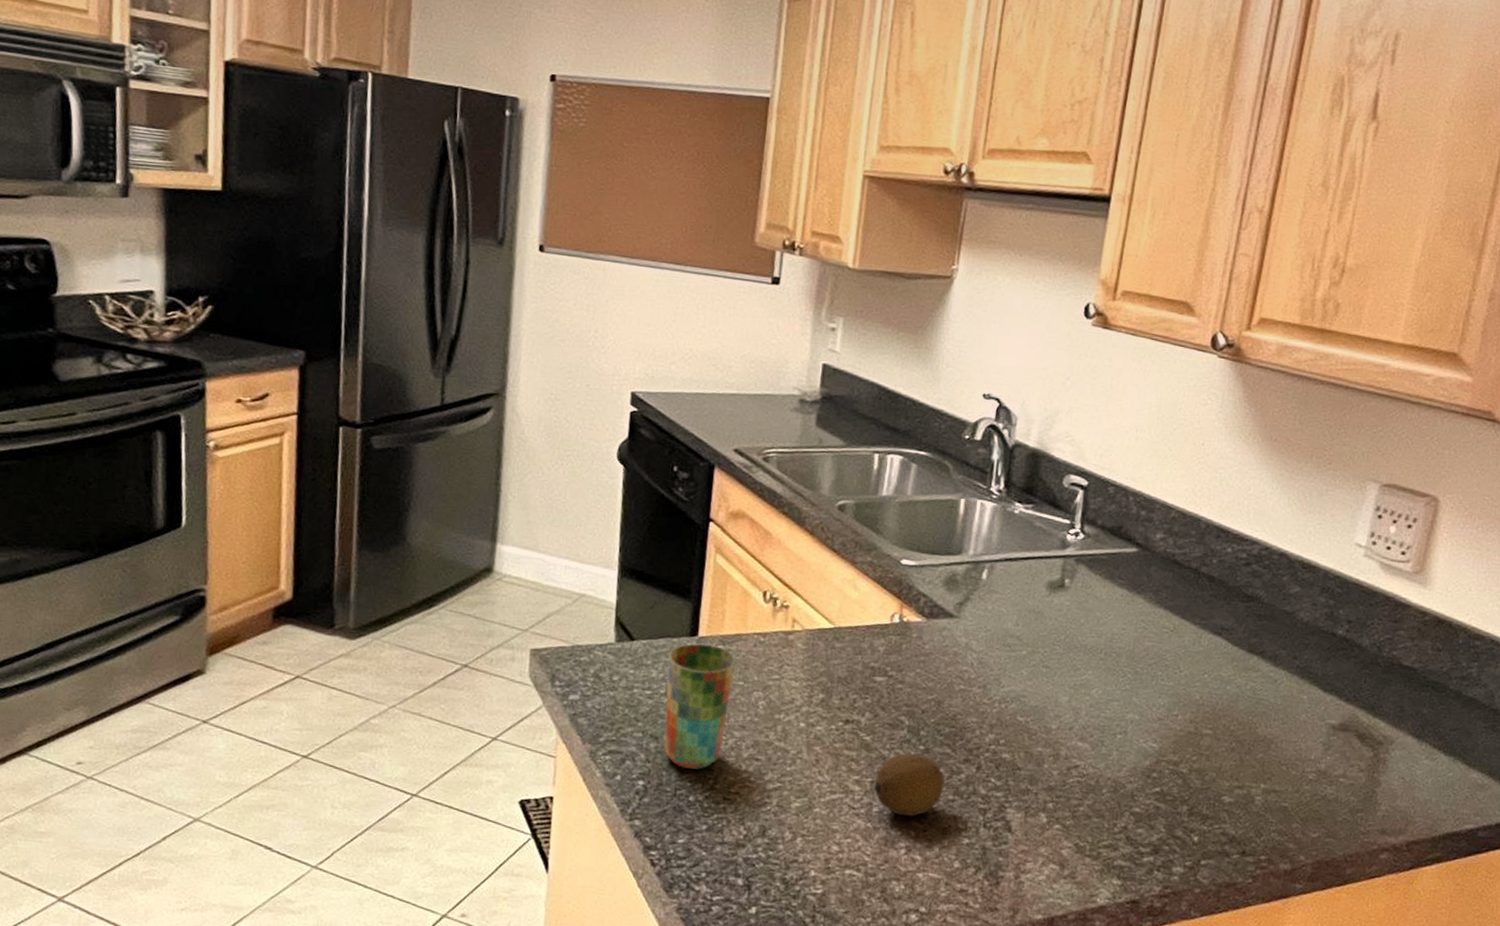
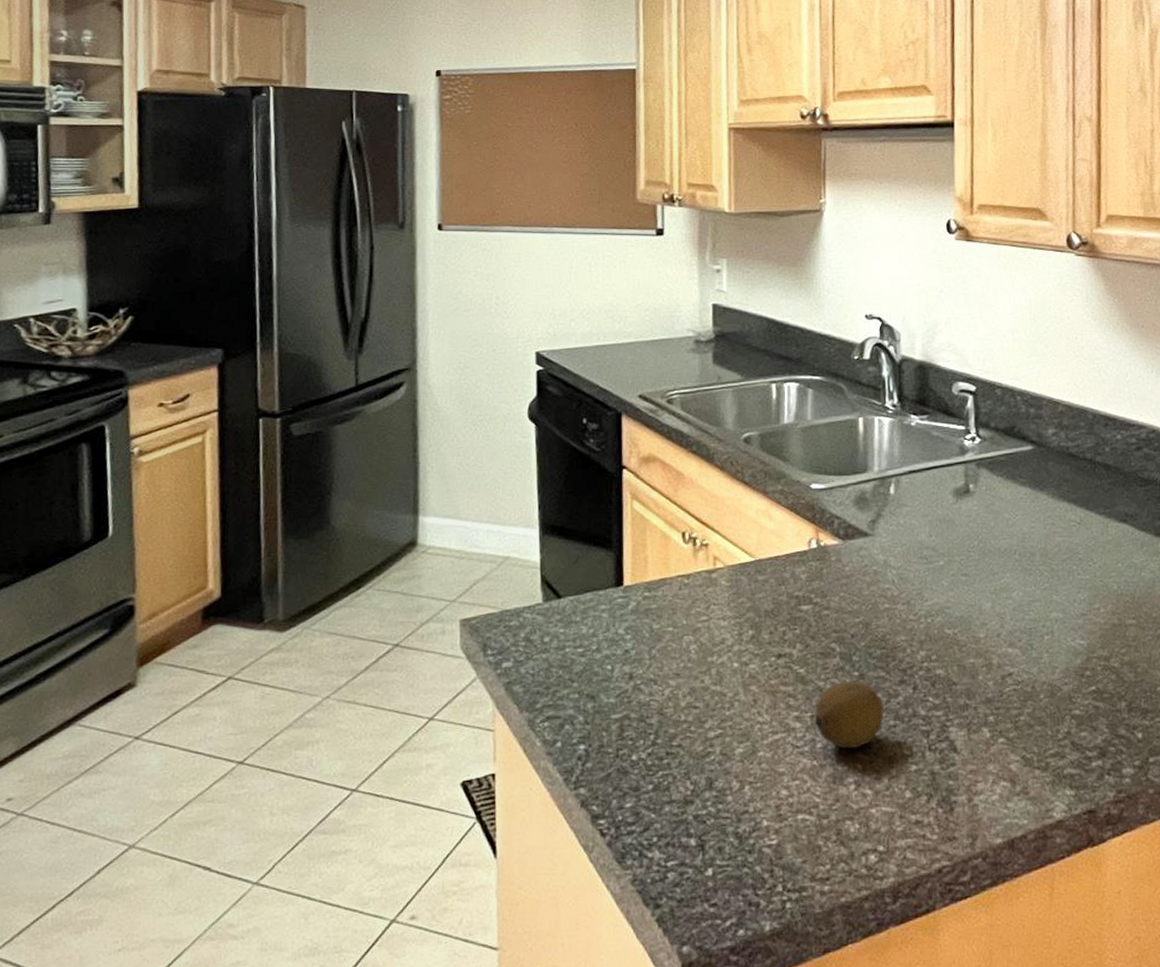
cup: present [664,644,735,770] -> none [597,594,662,727]

